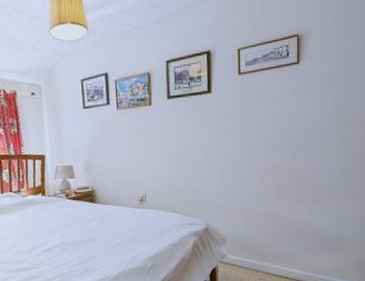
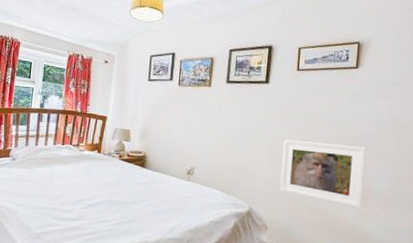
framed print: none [233,145,313,207] -> present [279,139,366,209]

